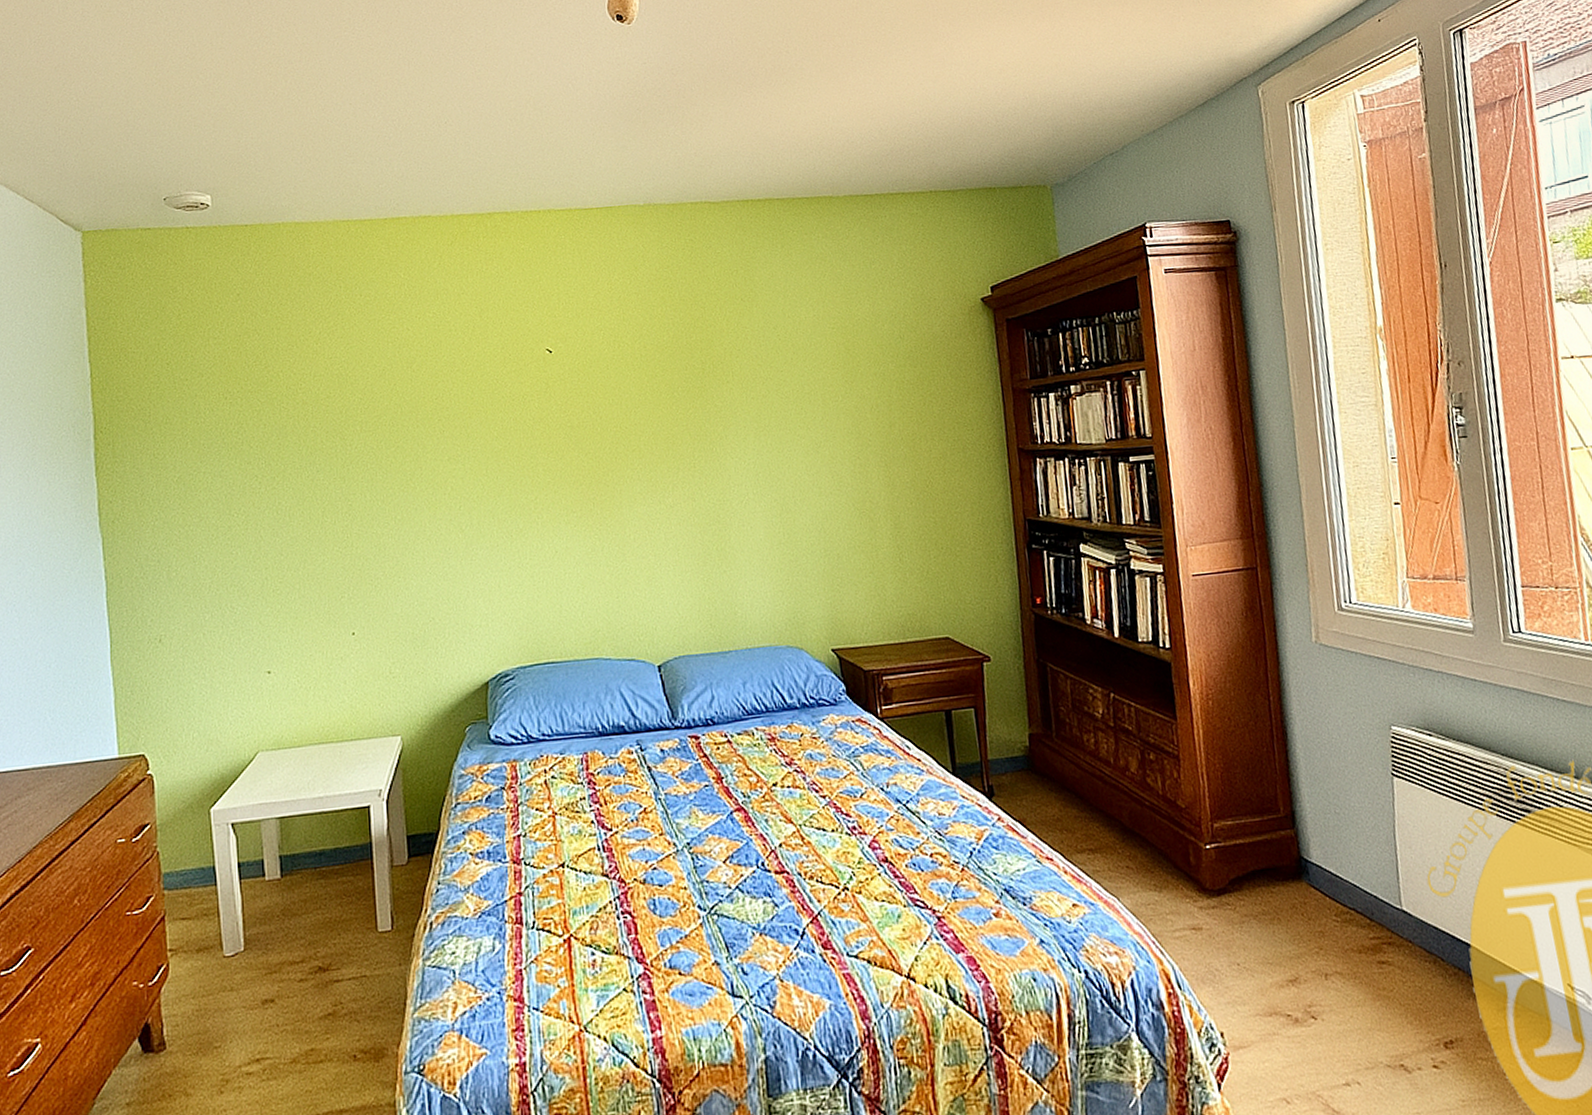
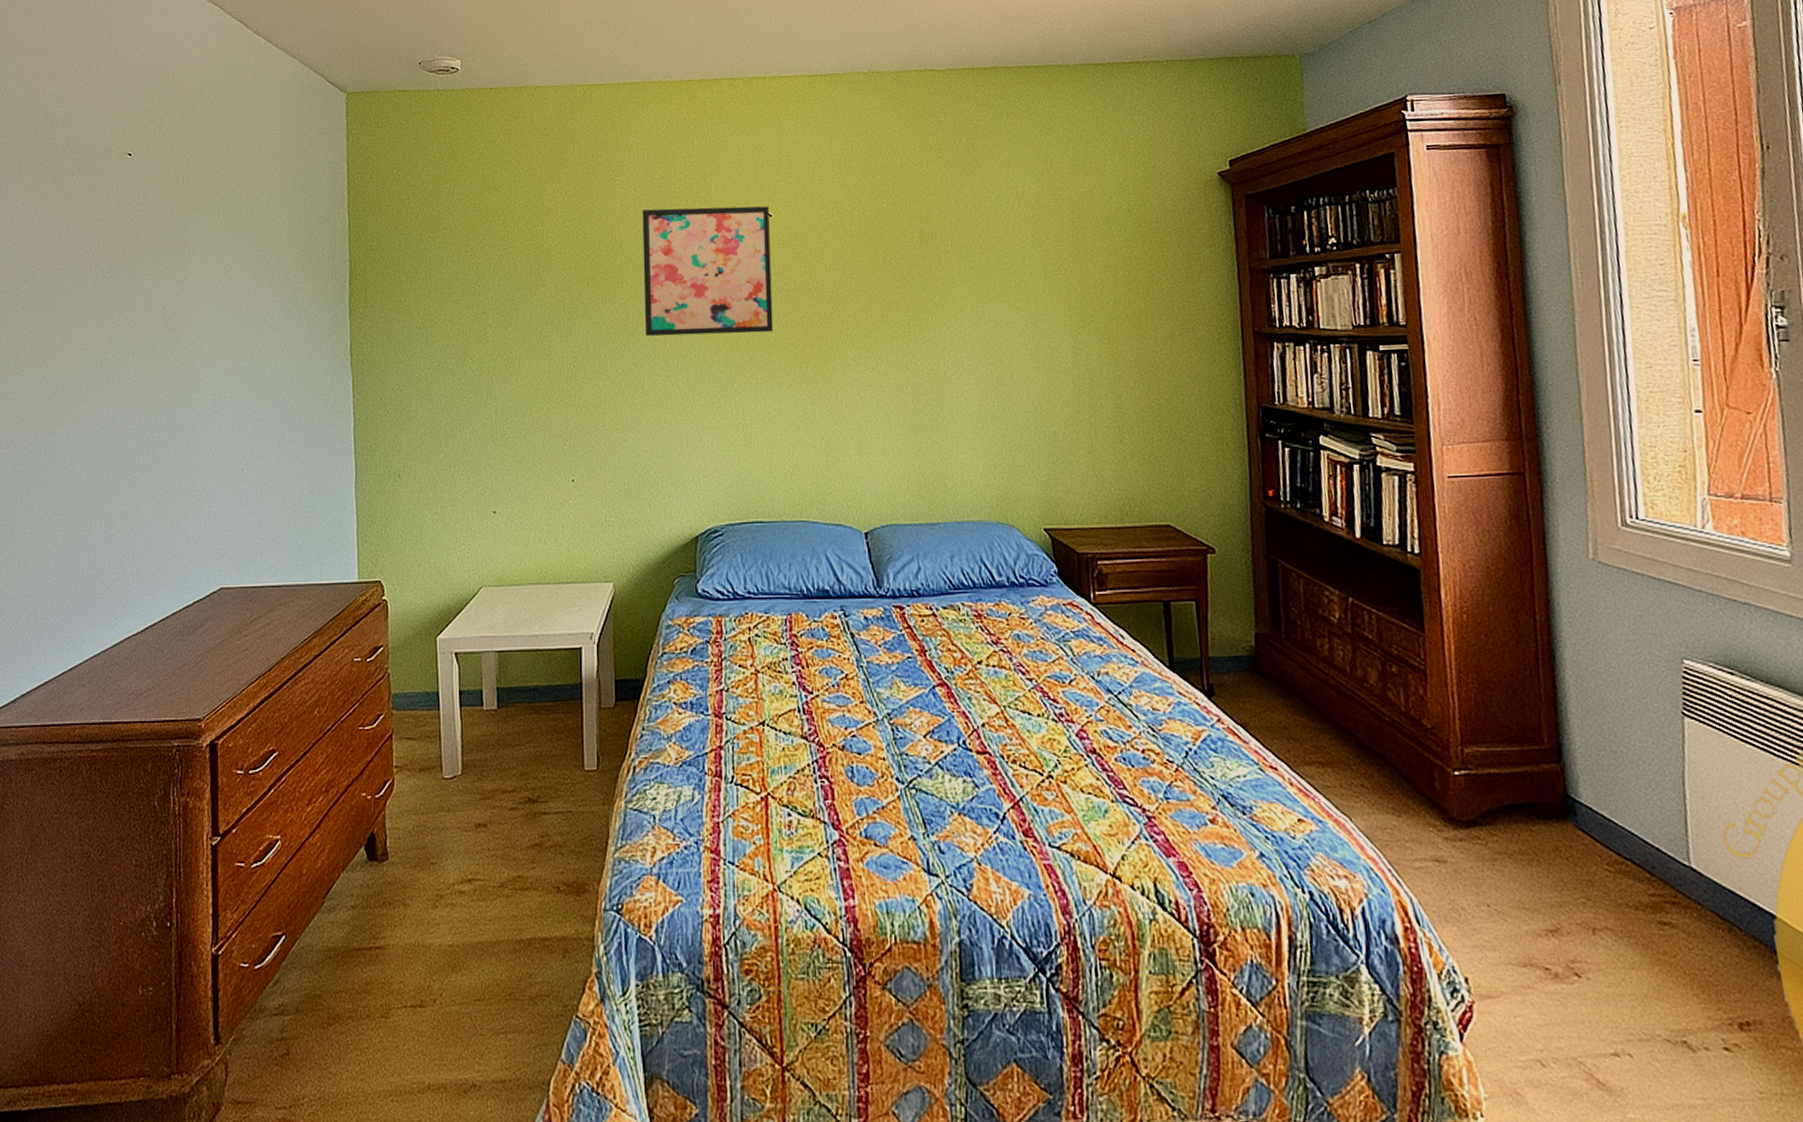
wall art: none [416,342,558,480] -> present [642,206,774,337]

